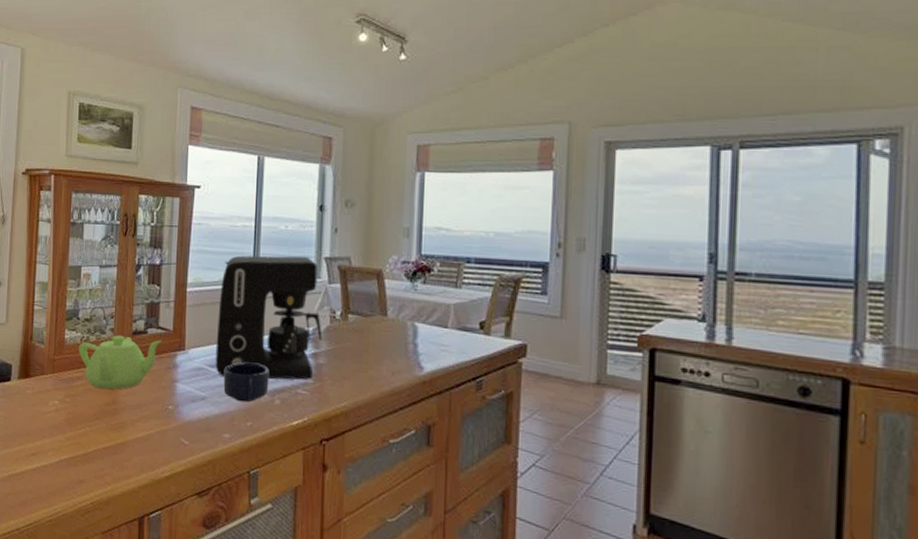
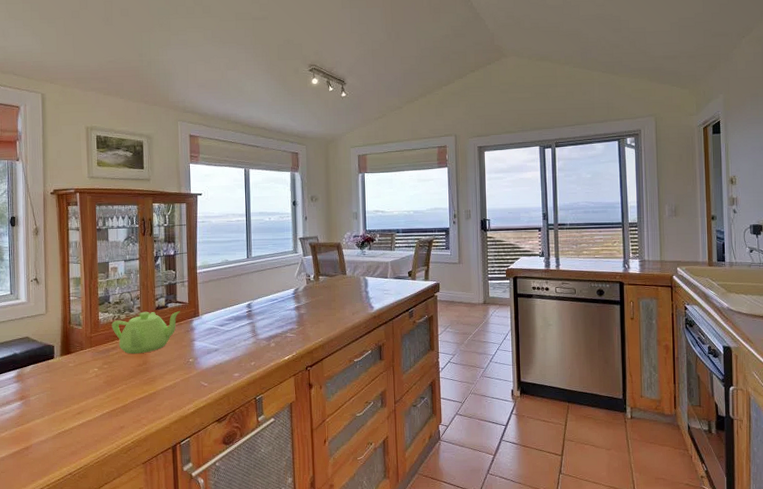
coffee maker: present [215,255,322,380] -> none [223,238,302,332]
mug: present [223,363,269,403] -> none [231,320,266,349]

